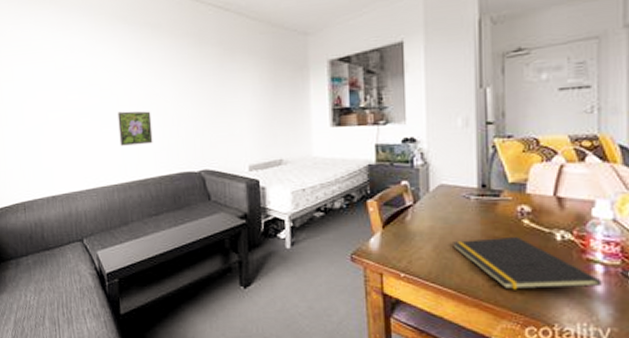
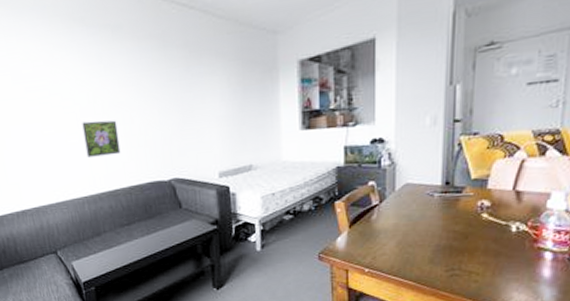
notepad: present [453,236,602,290] -> none [415,229,550,279]

